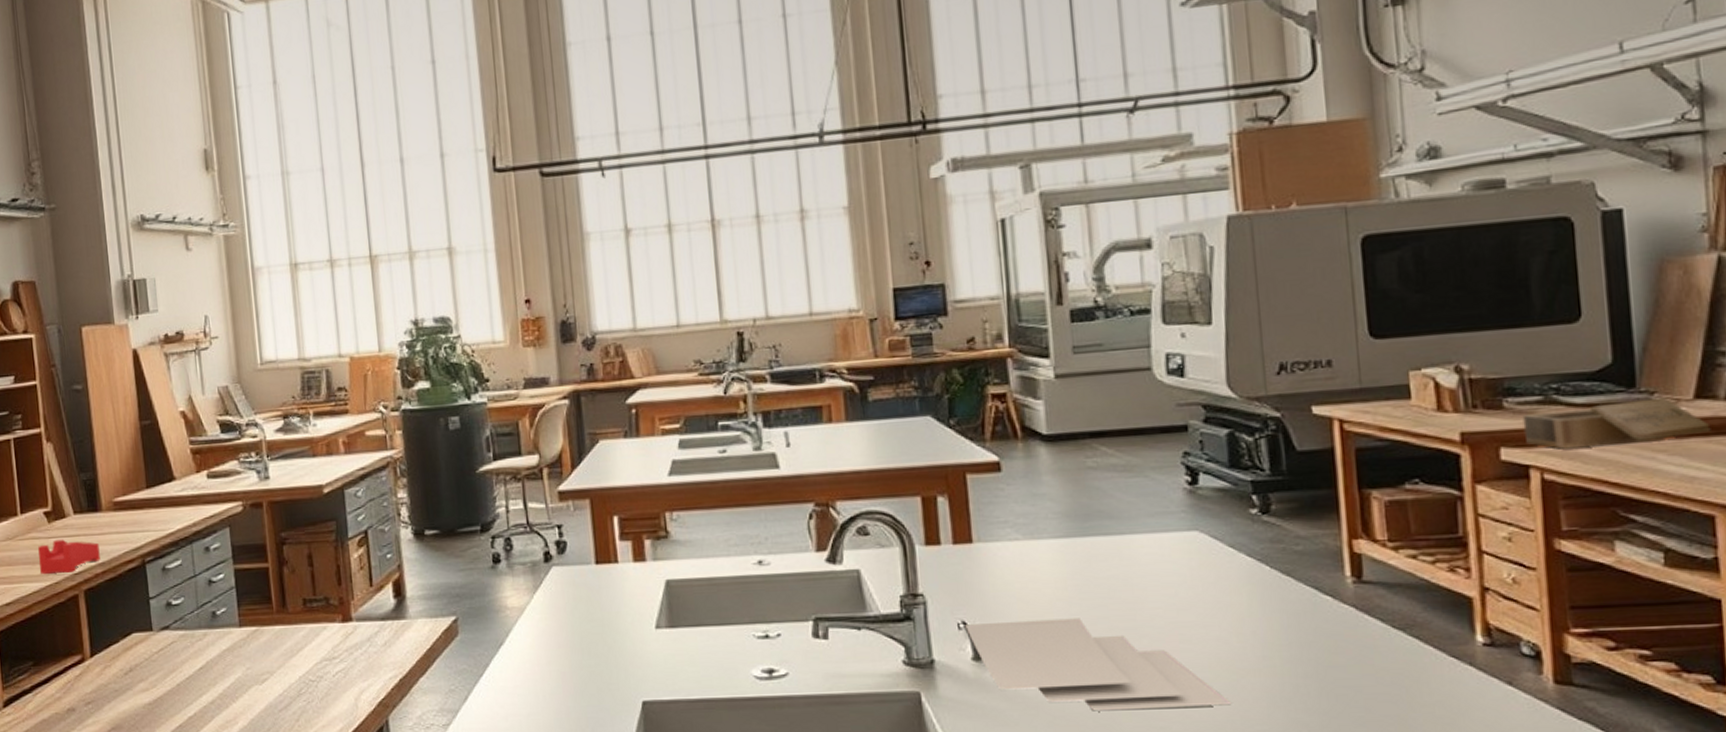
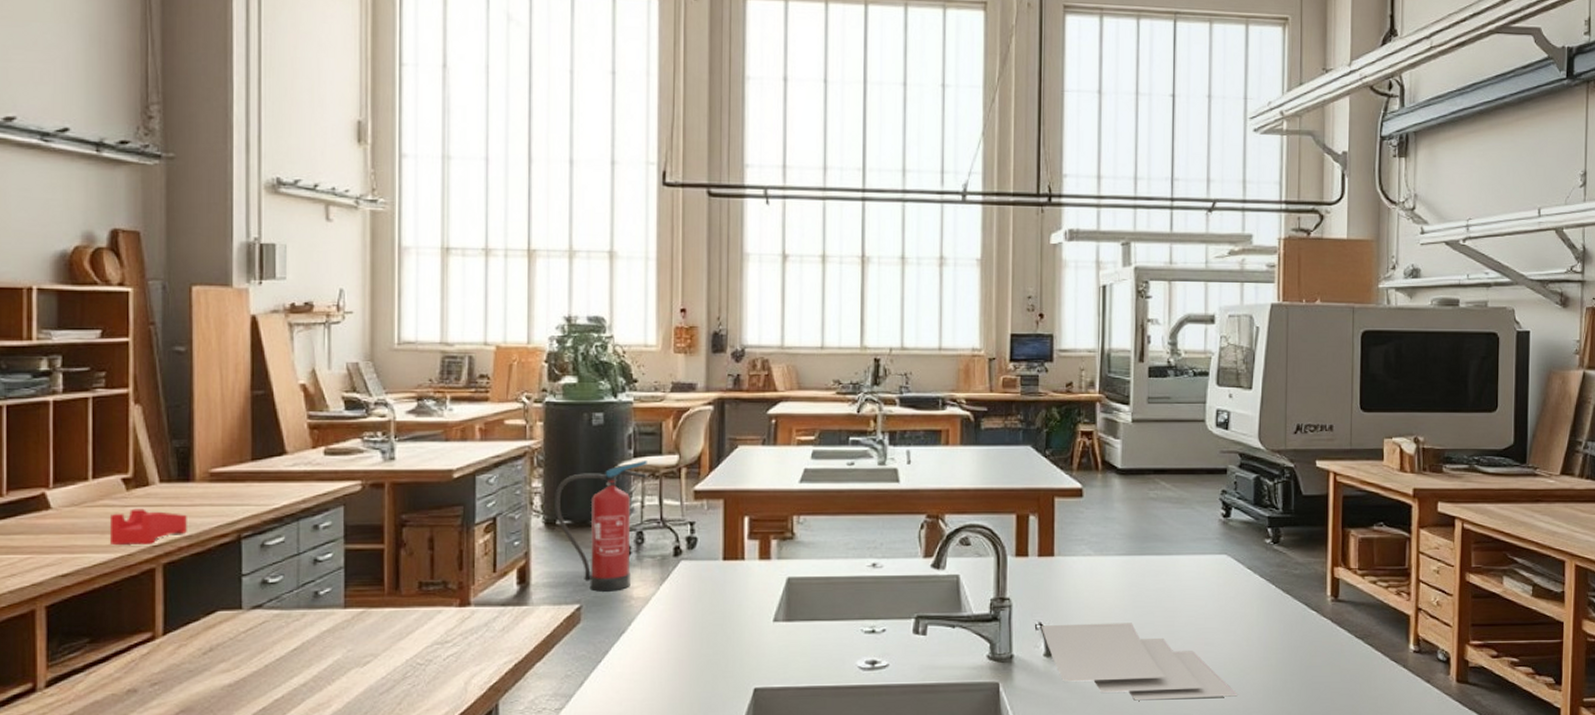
fire extinguisher: none [420,463,509,603] -> present [554,461,647,592]
wooden box: present [1522,397,1711,449] -> none [1454,472,1568,506]

